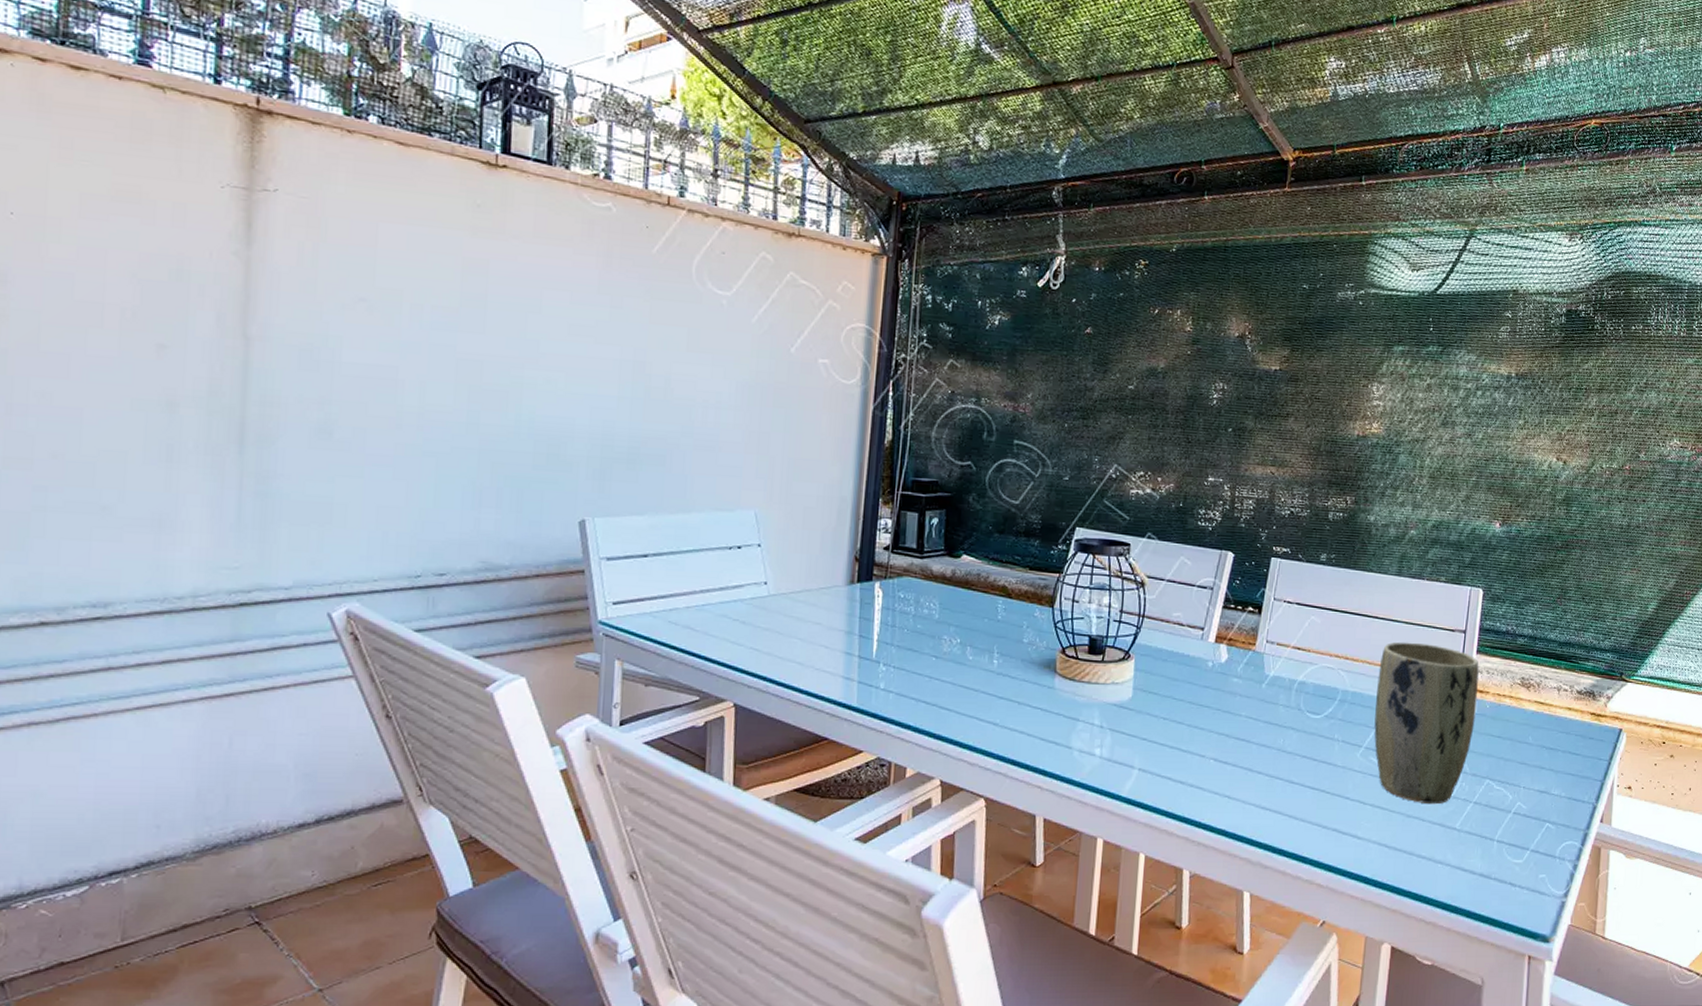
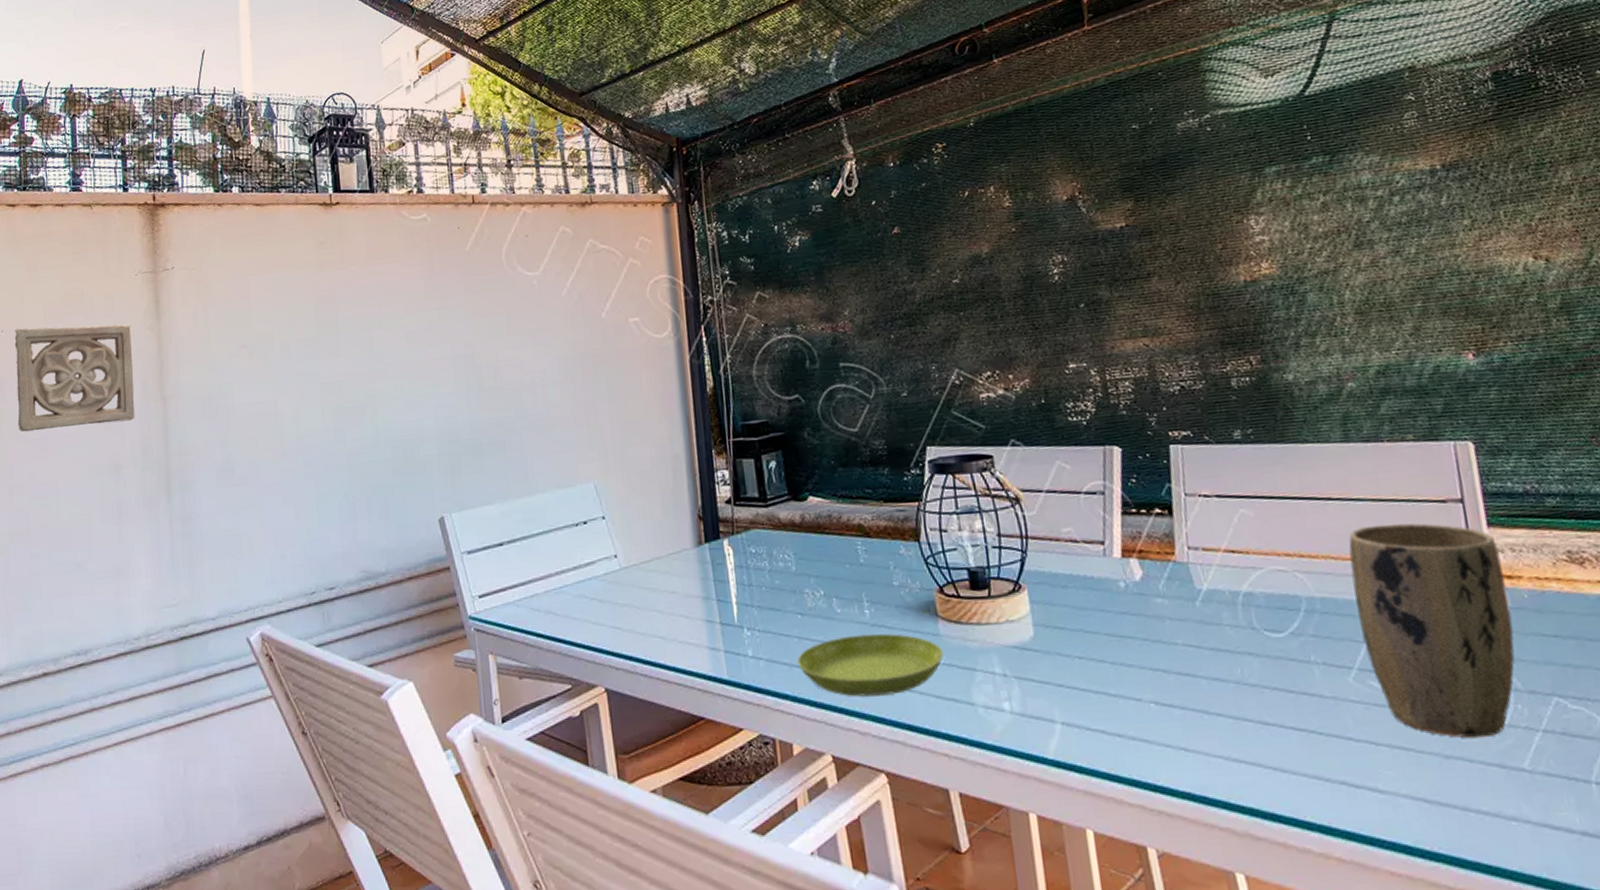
wall ornament: none [27,214,208,355] -> present [14,324,135,432]
saucer: none [924,680,1055,734] -> present [797,633,944,697]

